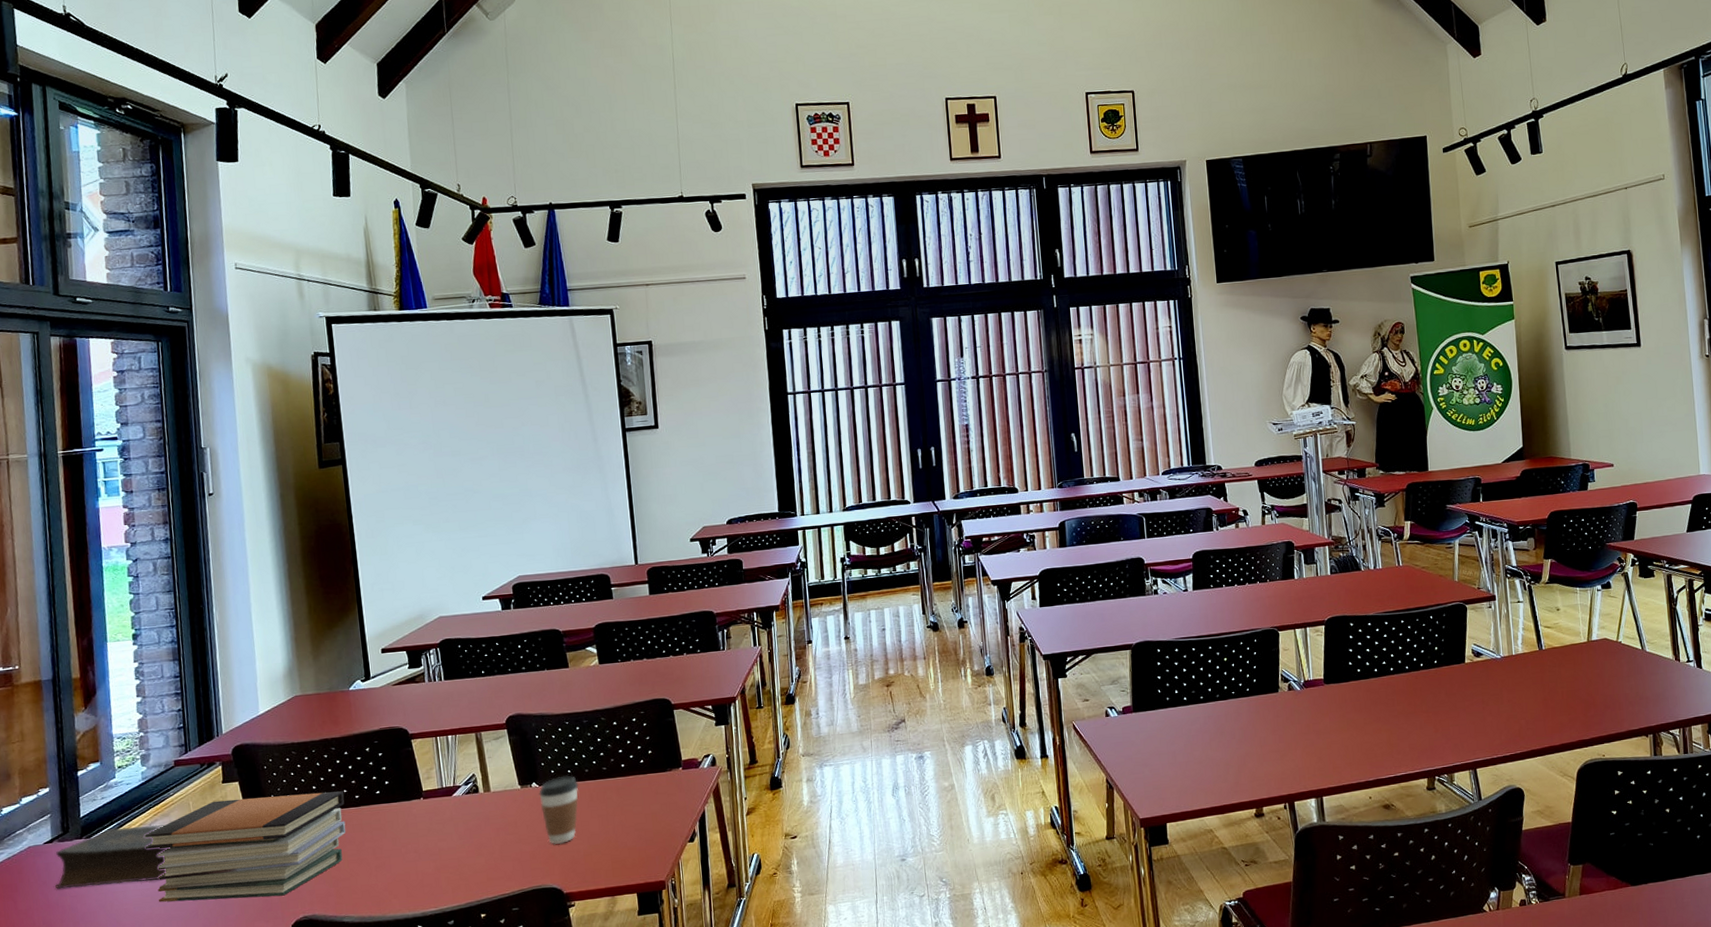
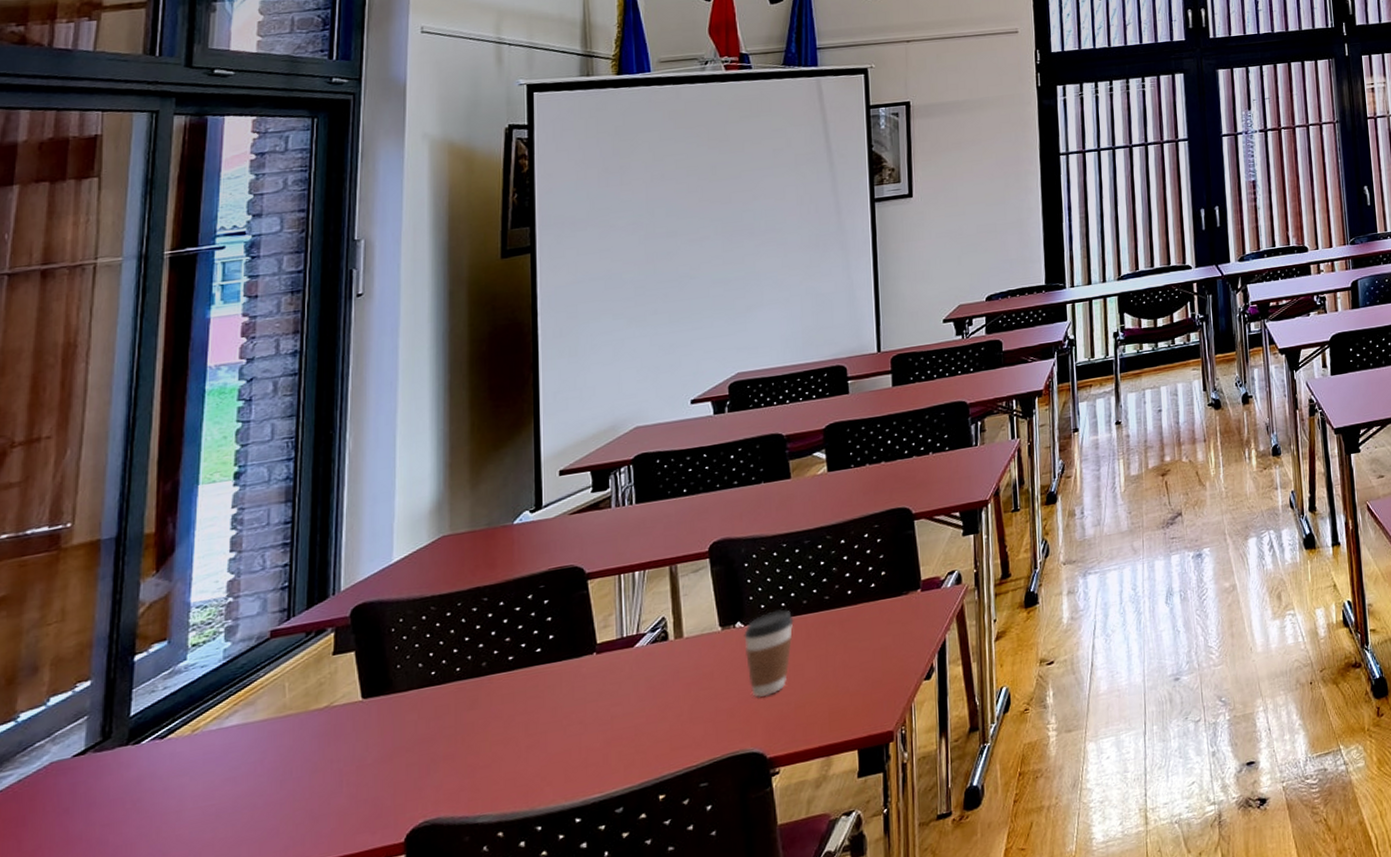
book: present [55,825,170,889] -> none [81,716,251,818]
book stack: present [144,791,346,903] -> none [215,652,493,822]

